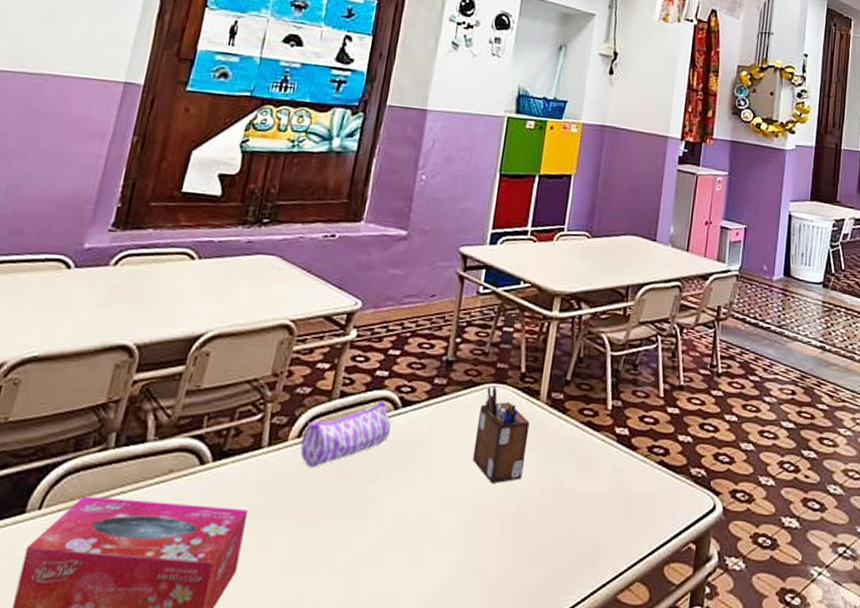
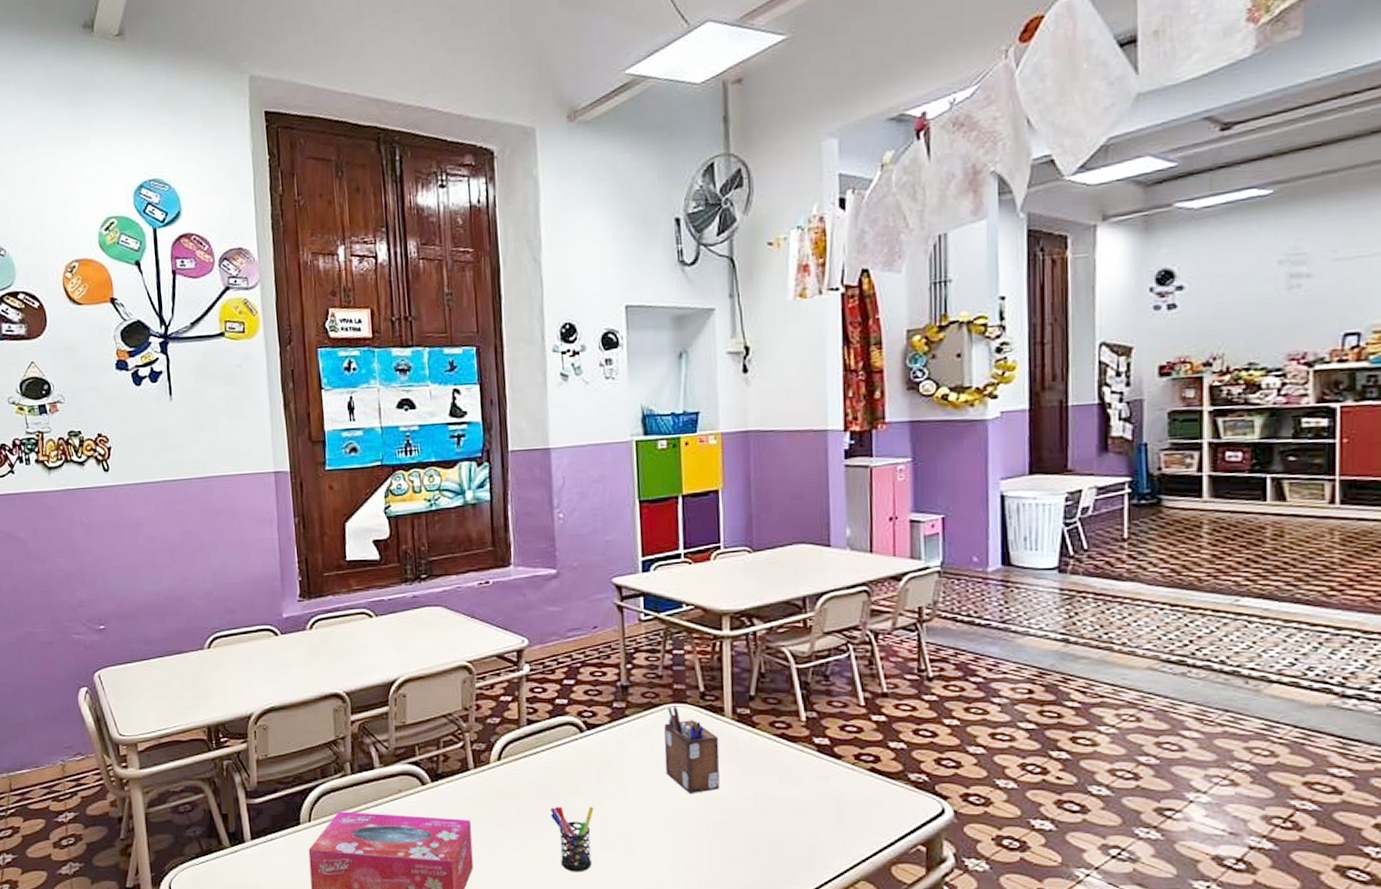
pencil case: present [300,400,391,468] -> none [502,725,581,785]
pen holder: none [340,494,391,576] -> present [551,806,594,872]

